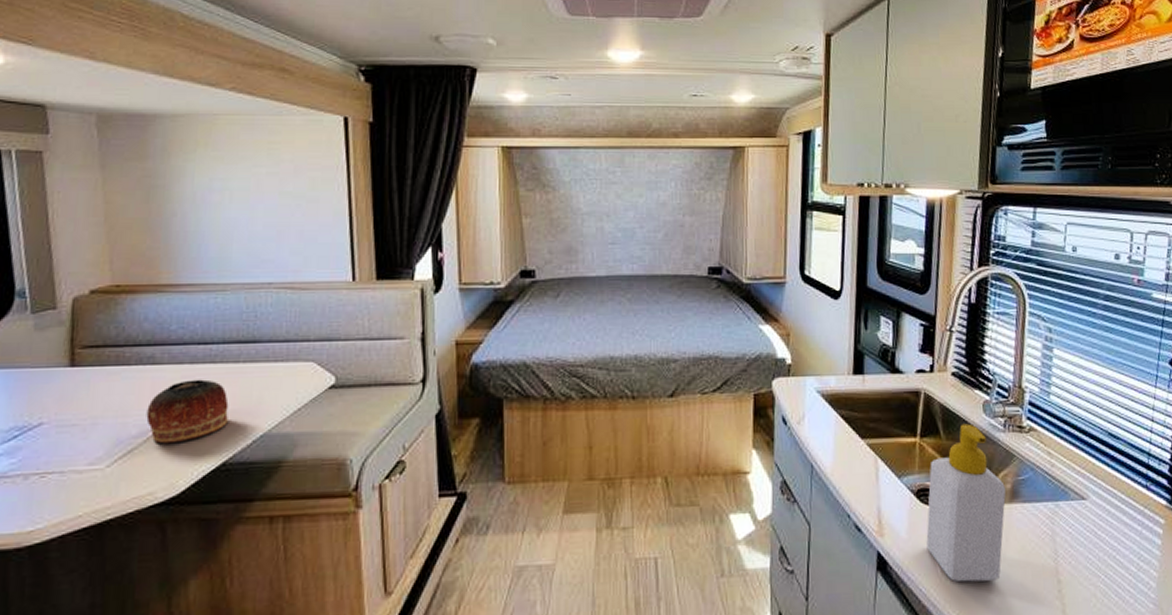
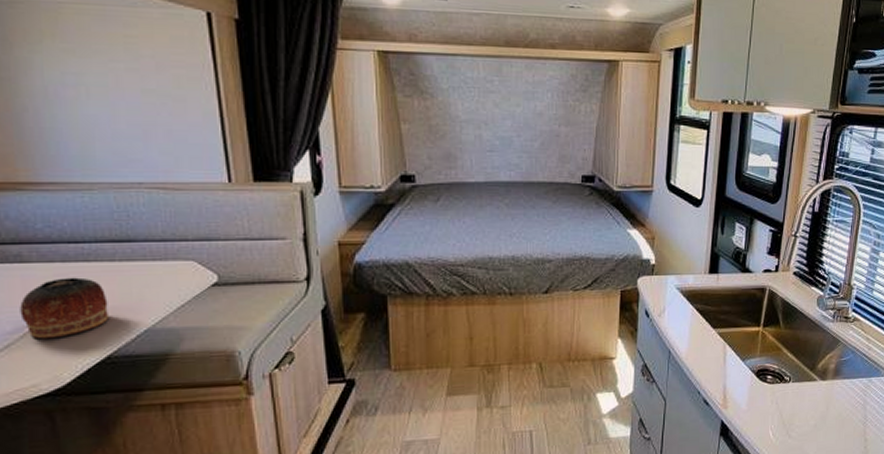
soap bottle: present [926,423,1007,583] -> none [762,315,831,443]

